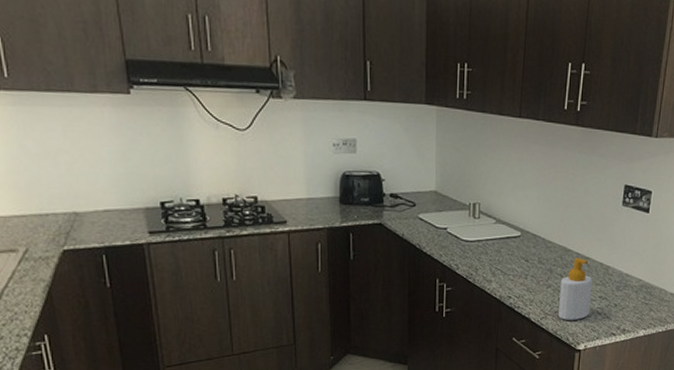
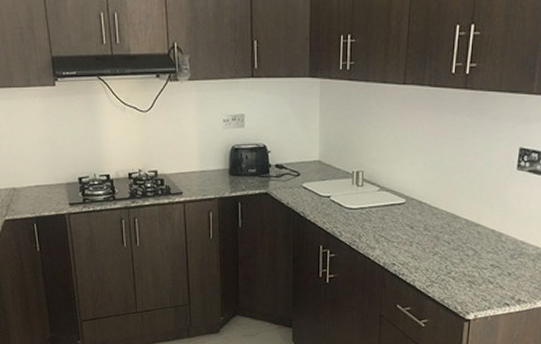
soap bottle: present [558,257,592,320] -> none [446,224,483,289]

